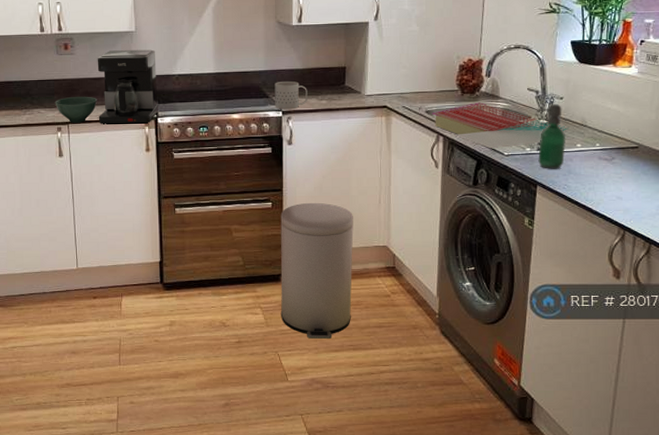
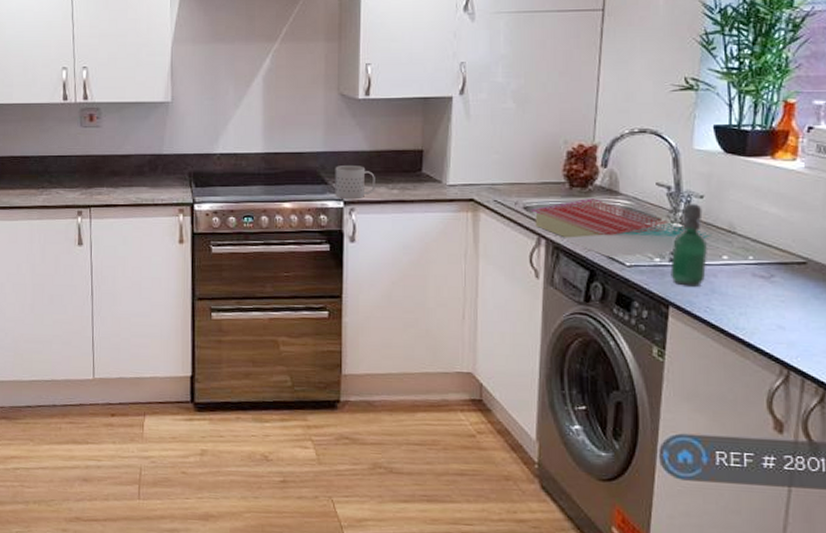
bowl: present [55,96,98,123] -> none [76,175,125,207]
coffee maker: present [97,49,158,124] -> none [126,123,195,210]
pedal bin: present [280,202,354,340] -> none [336,313,430,486]

